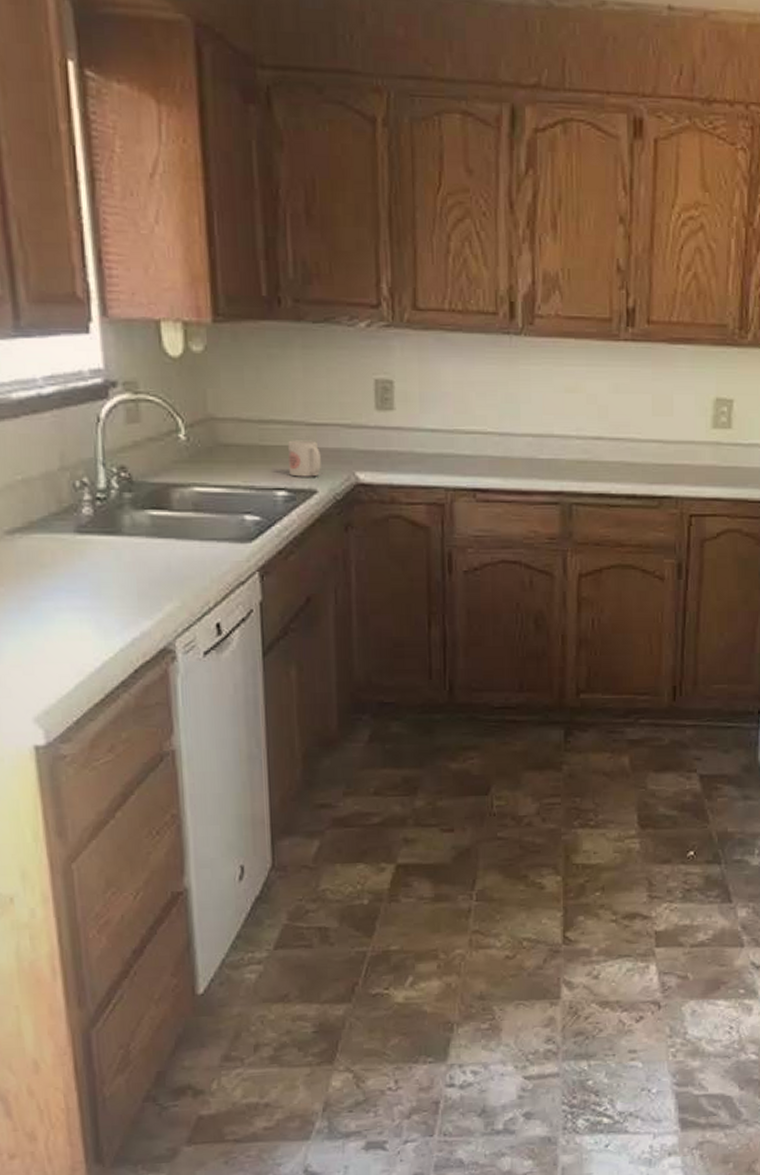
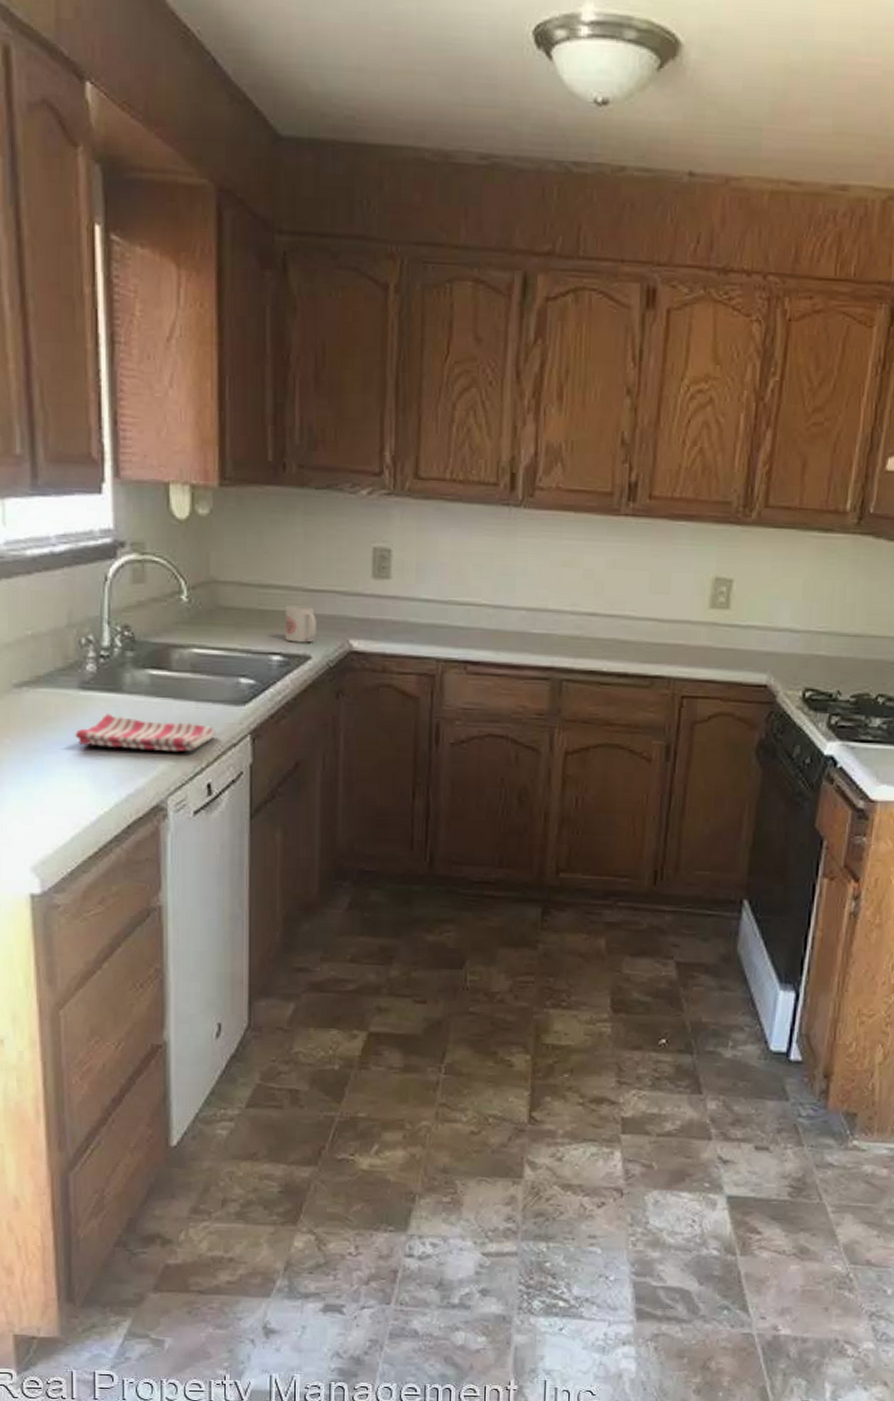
dish towel: none [73,557,223,593] -> present [75,713,216,753]

